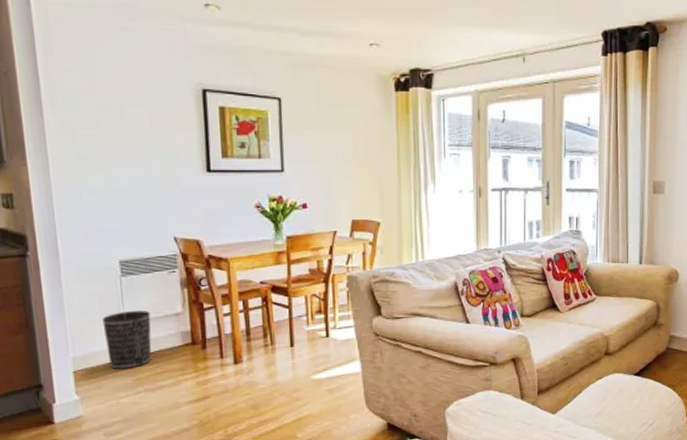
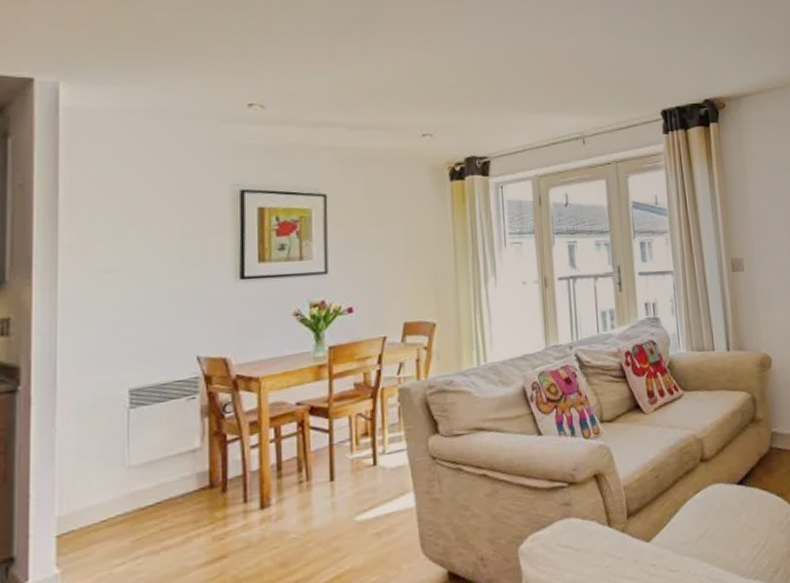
wastebasket: present [102,310,152,369] -> none [101,449,161,529]

